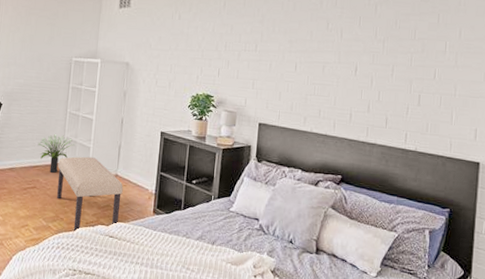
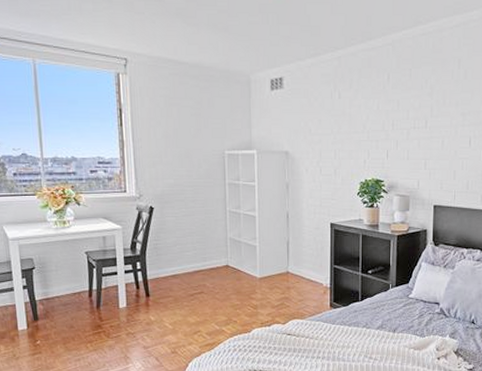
potted plant: present [37,134,75,174] -> none [199,236,240,277]
bench: present [56,156,123,232] -> none [223,256,296,333]

